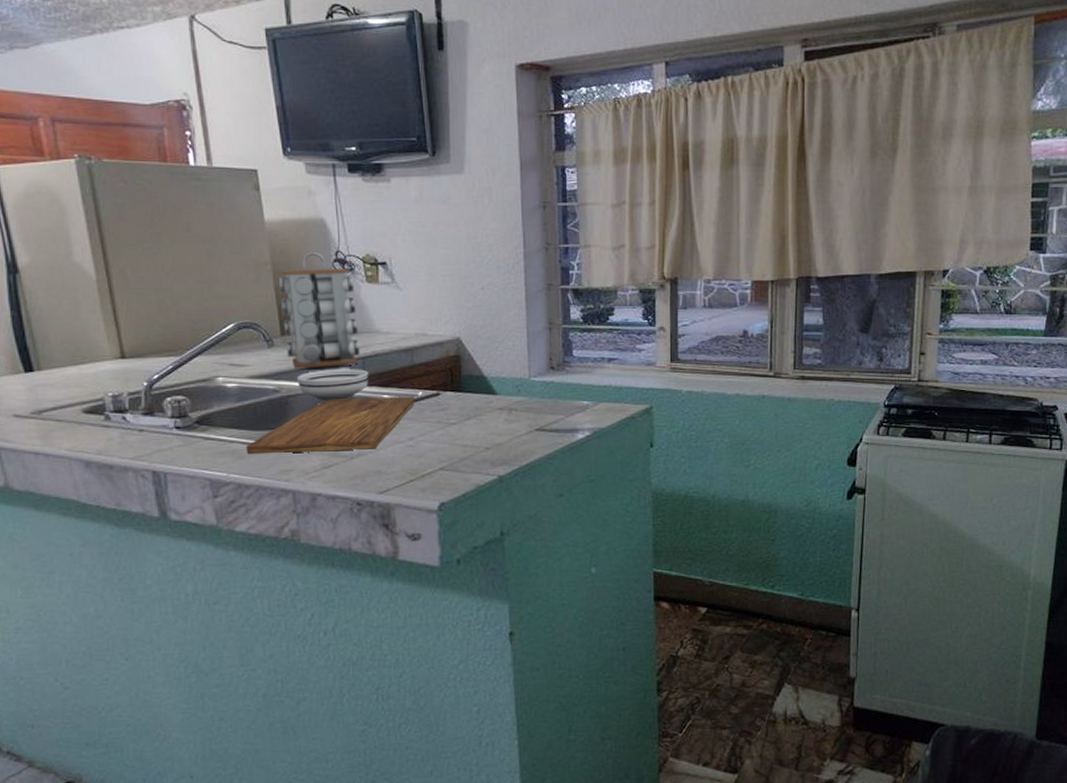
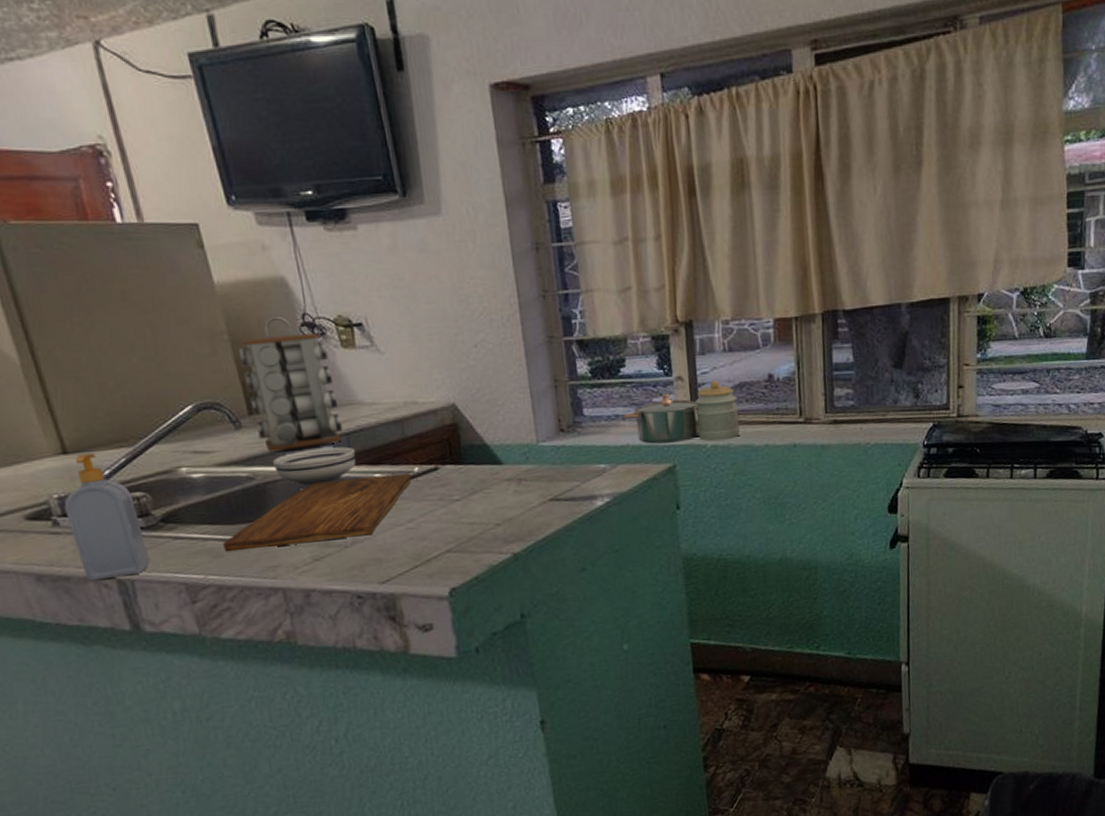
soap bottle: none [117,359,183,471] -> present [64,453,151,581]
cooking pot: none [608,341,677,386] -> present [623,393,699,444]
jar: none [674,332,714,388] -> present [695,379,740,442]

